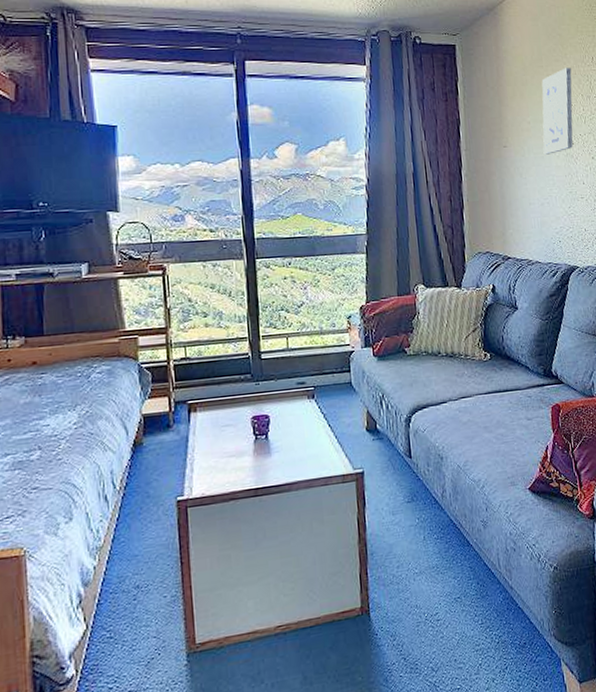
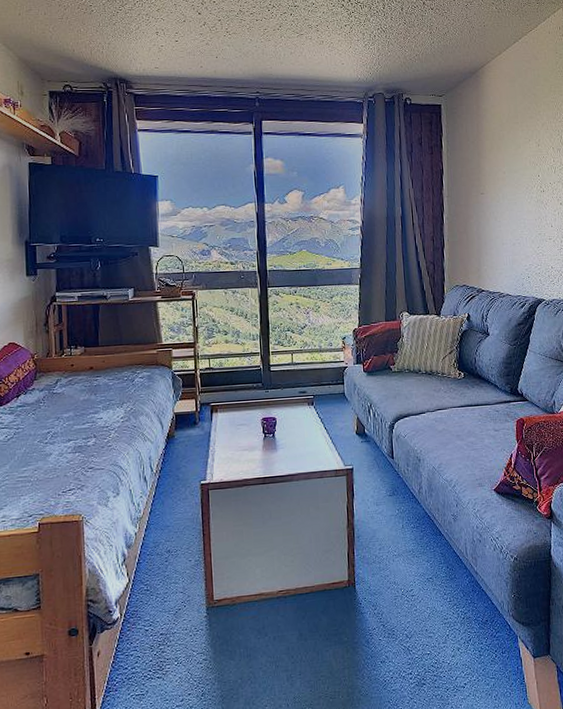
wall art: present [541,67,573,155] -> none [516,123,544,201]

